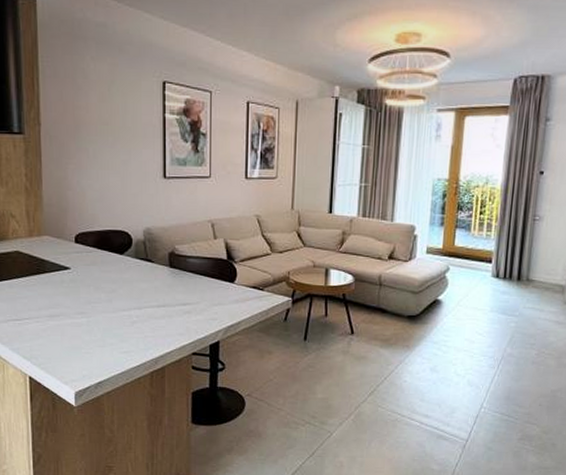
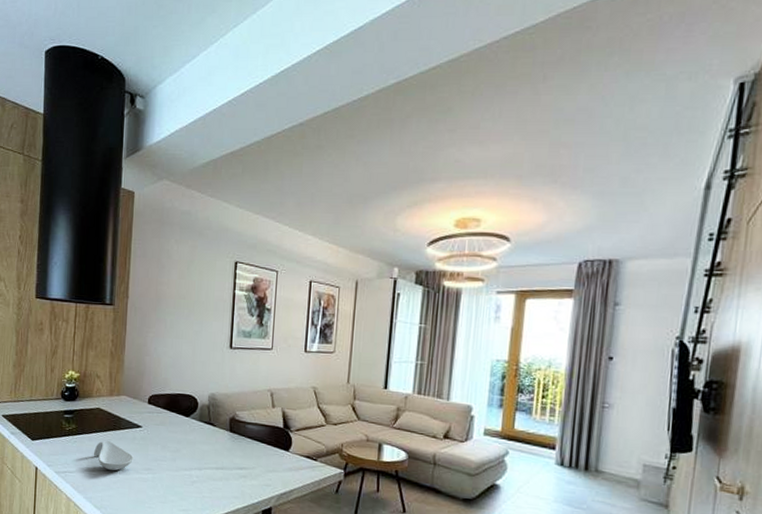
spoon rest: none [15,286,63,318] -> present [93,441,133,471]

